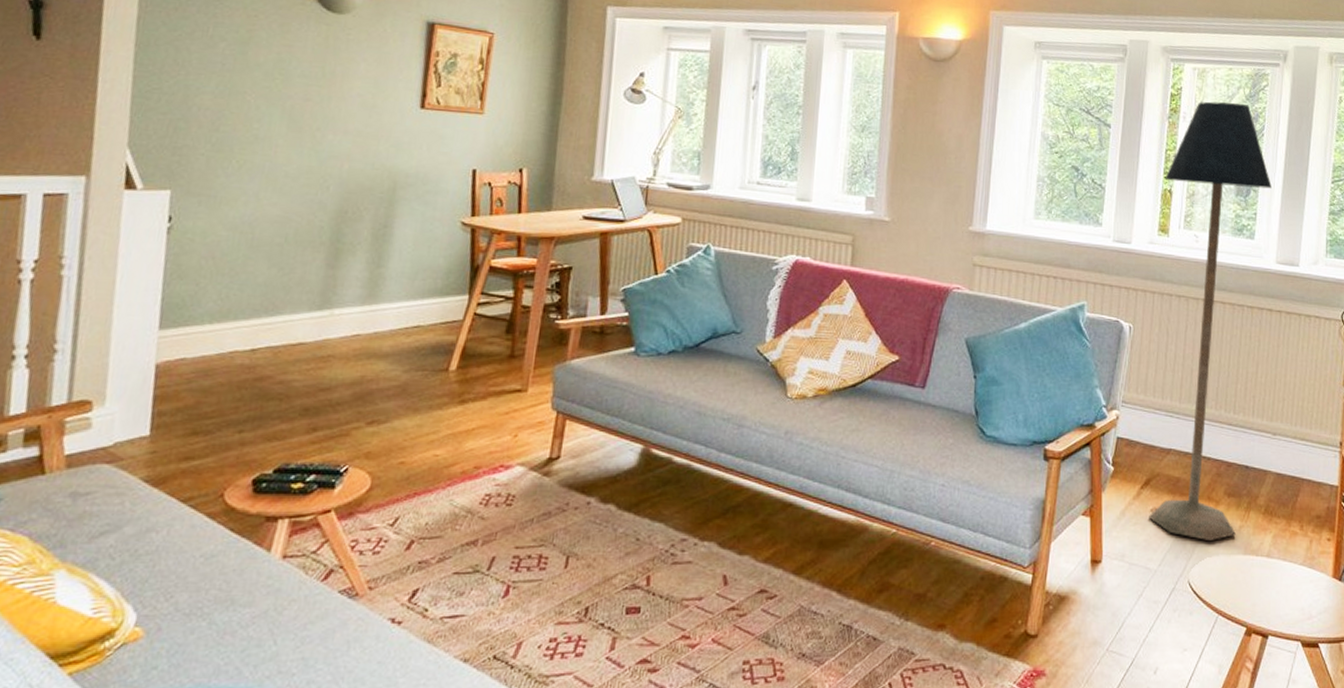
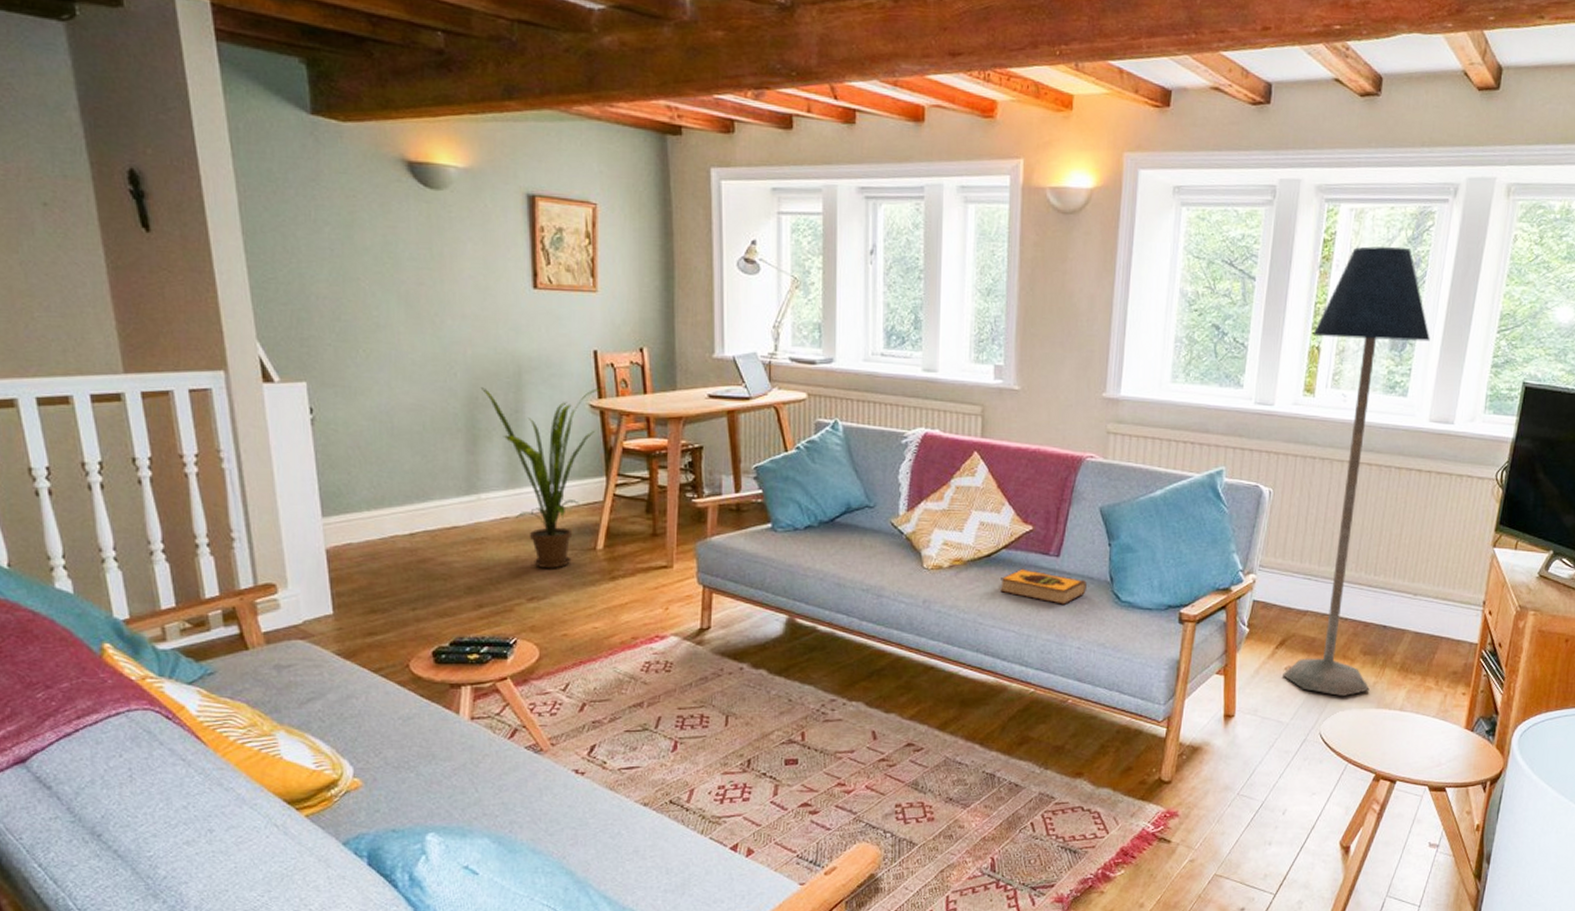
house plant: none [351,201,478,389] -> present [480,387,604,568]
hardback book: none [864,399,952,438] -> present [1000,568,1087,605]

